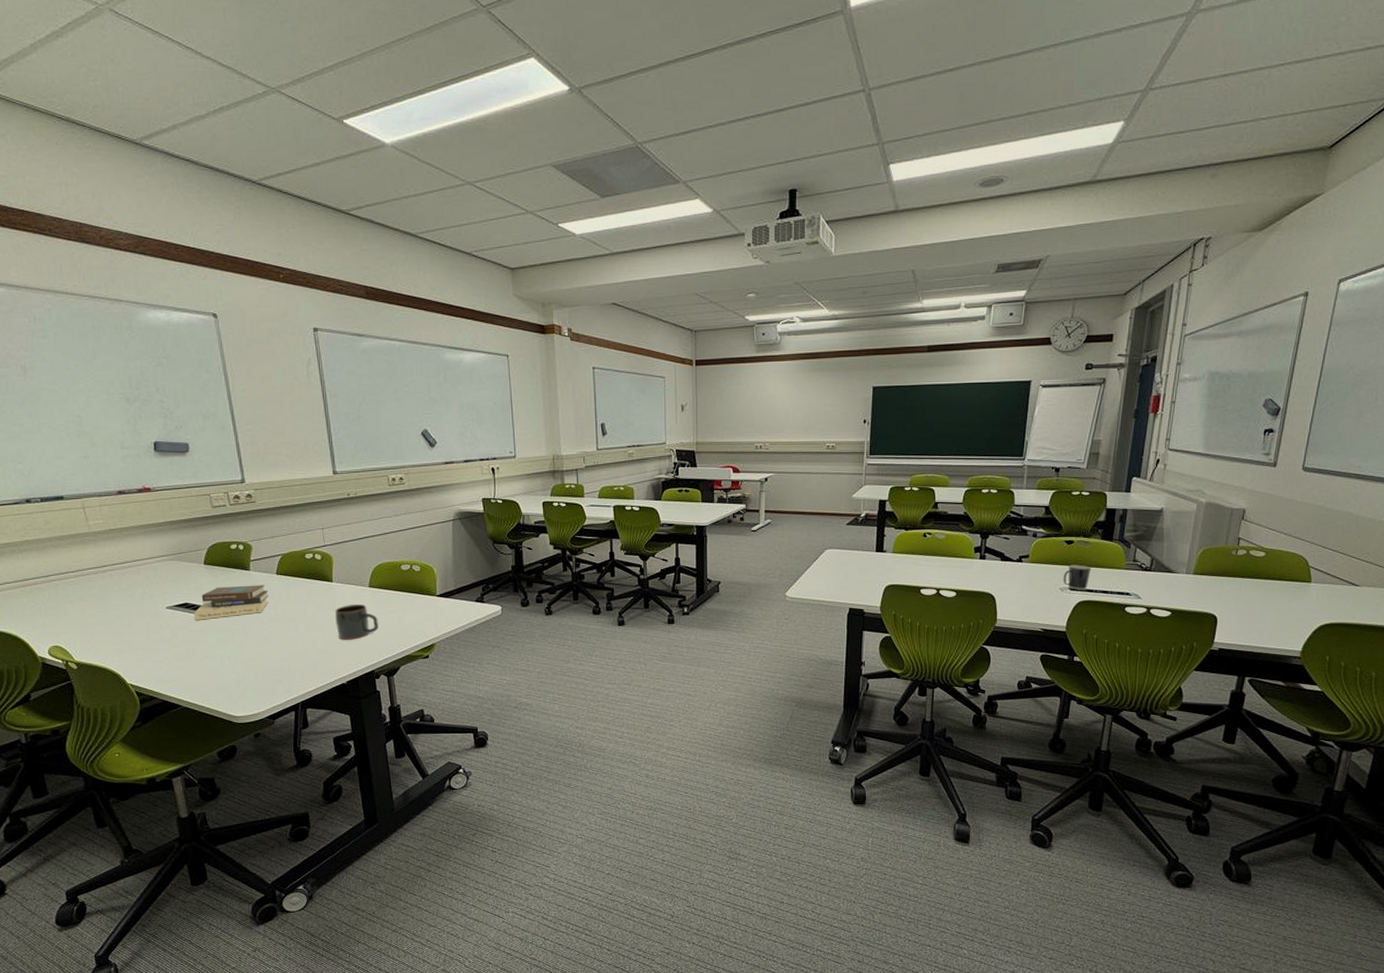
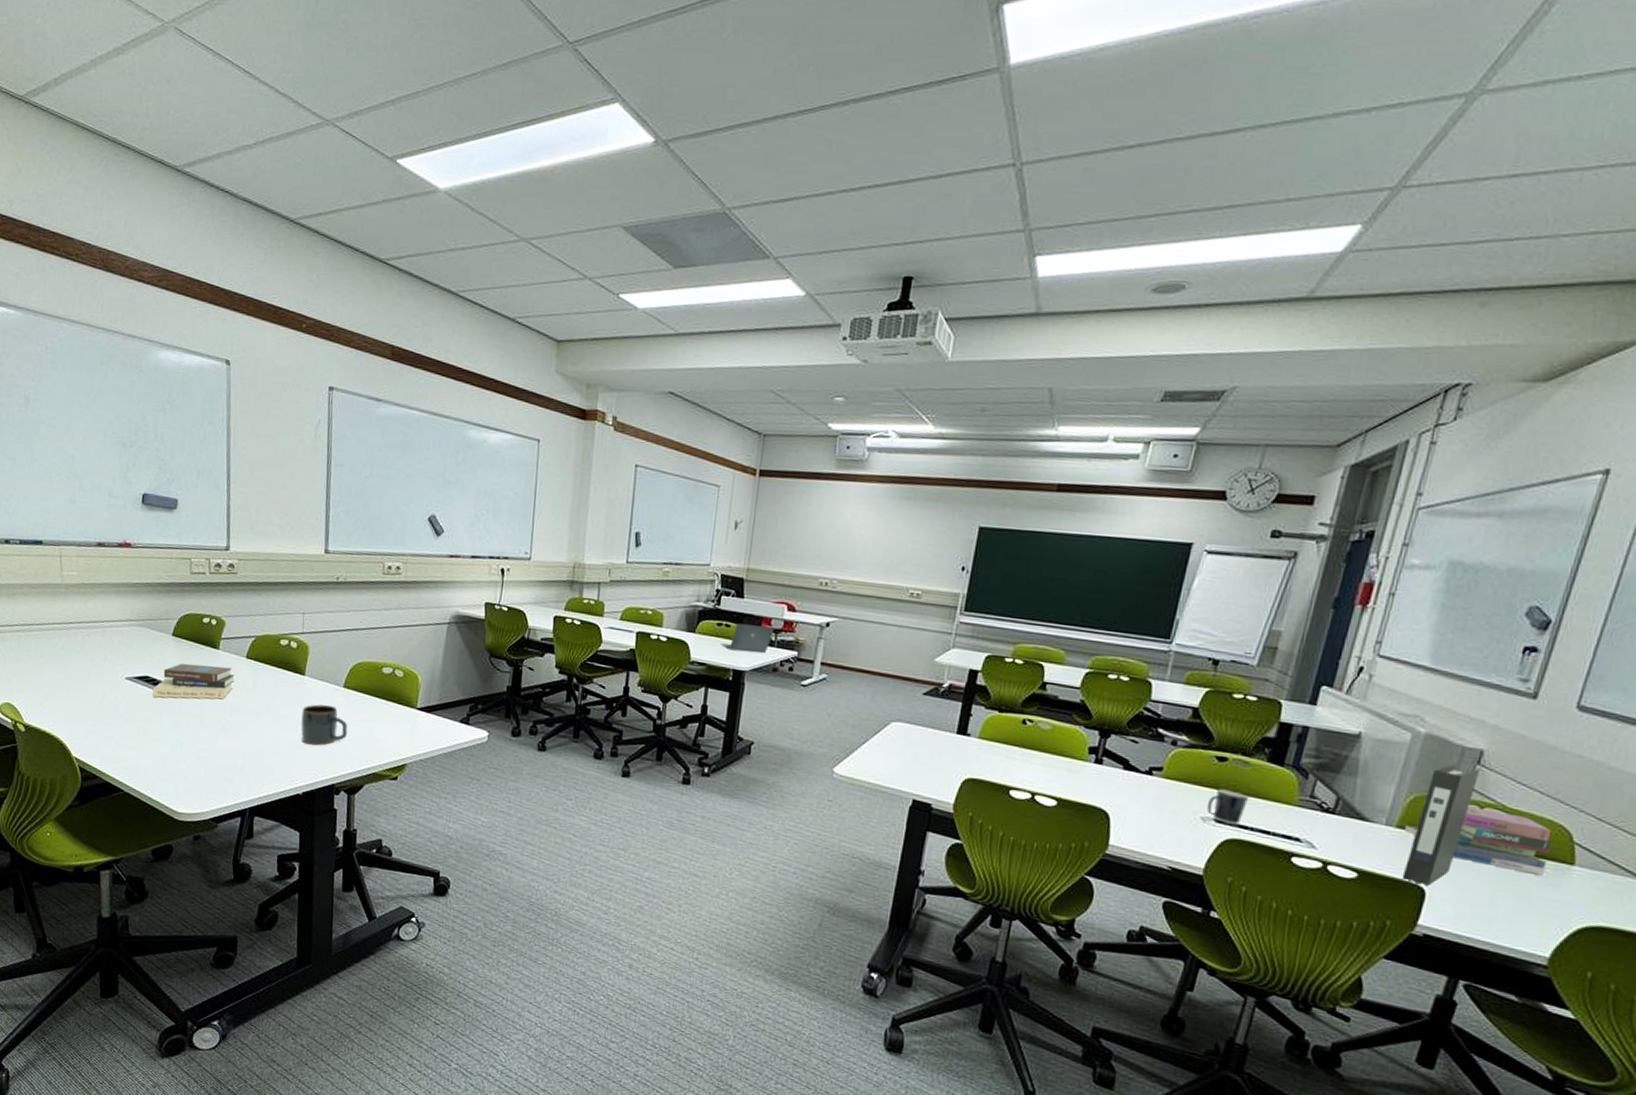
laptop: none [683,488,724,511] -> present [720,624,774,654]
books: none [1199,549,1296,593] -> present [1405,798,1552,875]
binder: none [1202,521,1245,613] -> present [1403,763,1481,886]

